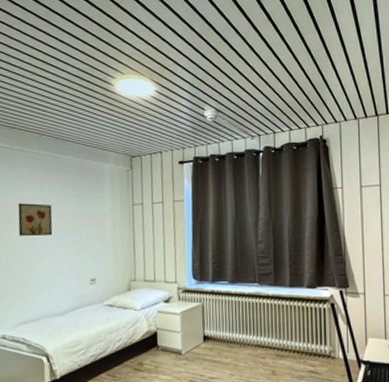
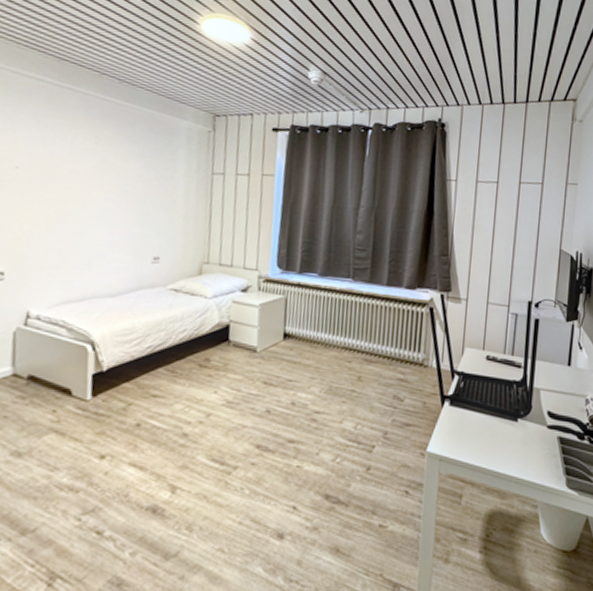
wall art: present [18,203,53,237] -> none [64,155,110,200]

